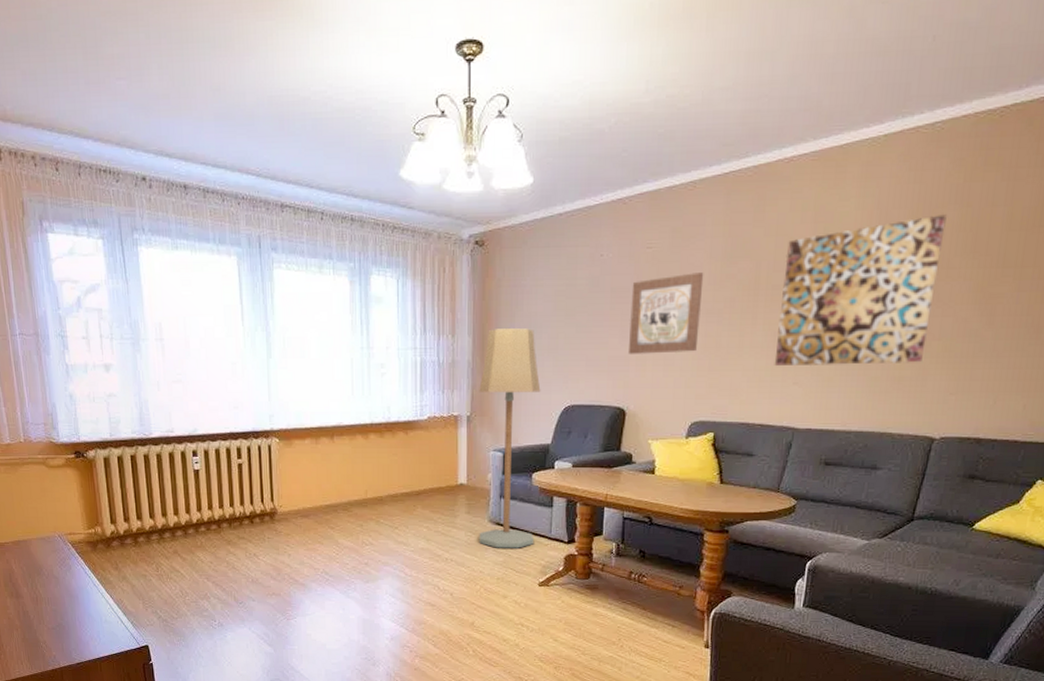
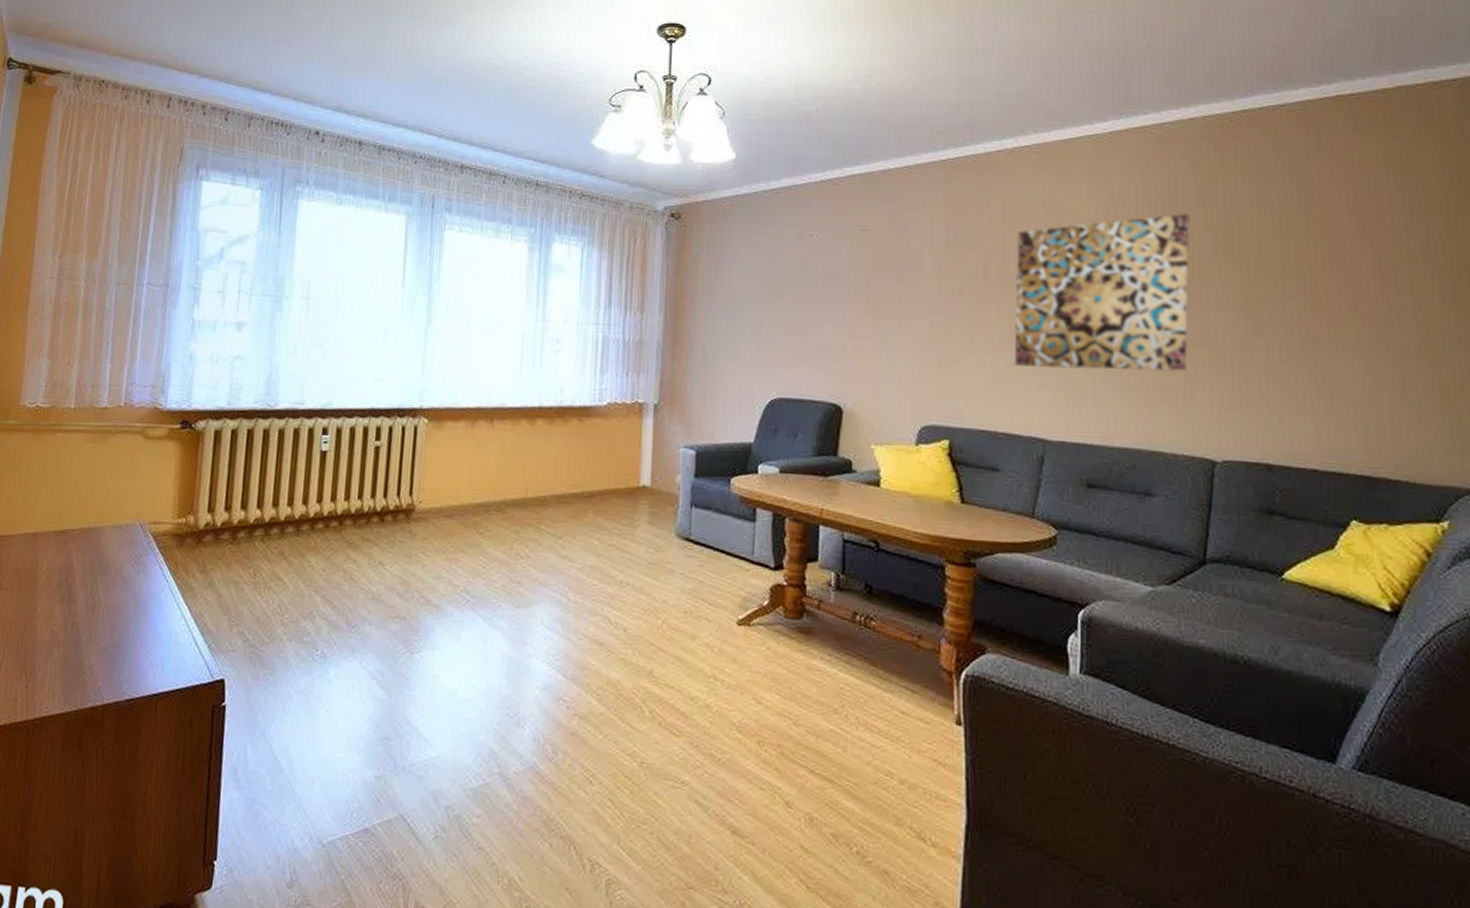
floor lamp: present [479,328,541,548] -> none [663,307,742,573]
wall art: present [629,272,704,354] -> none [844,259,926,345]

